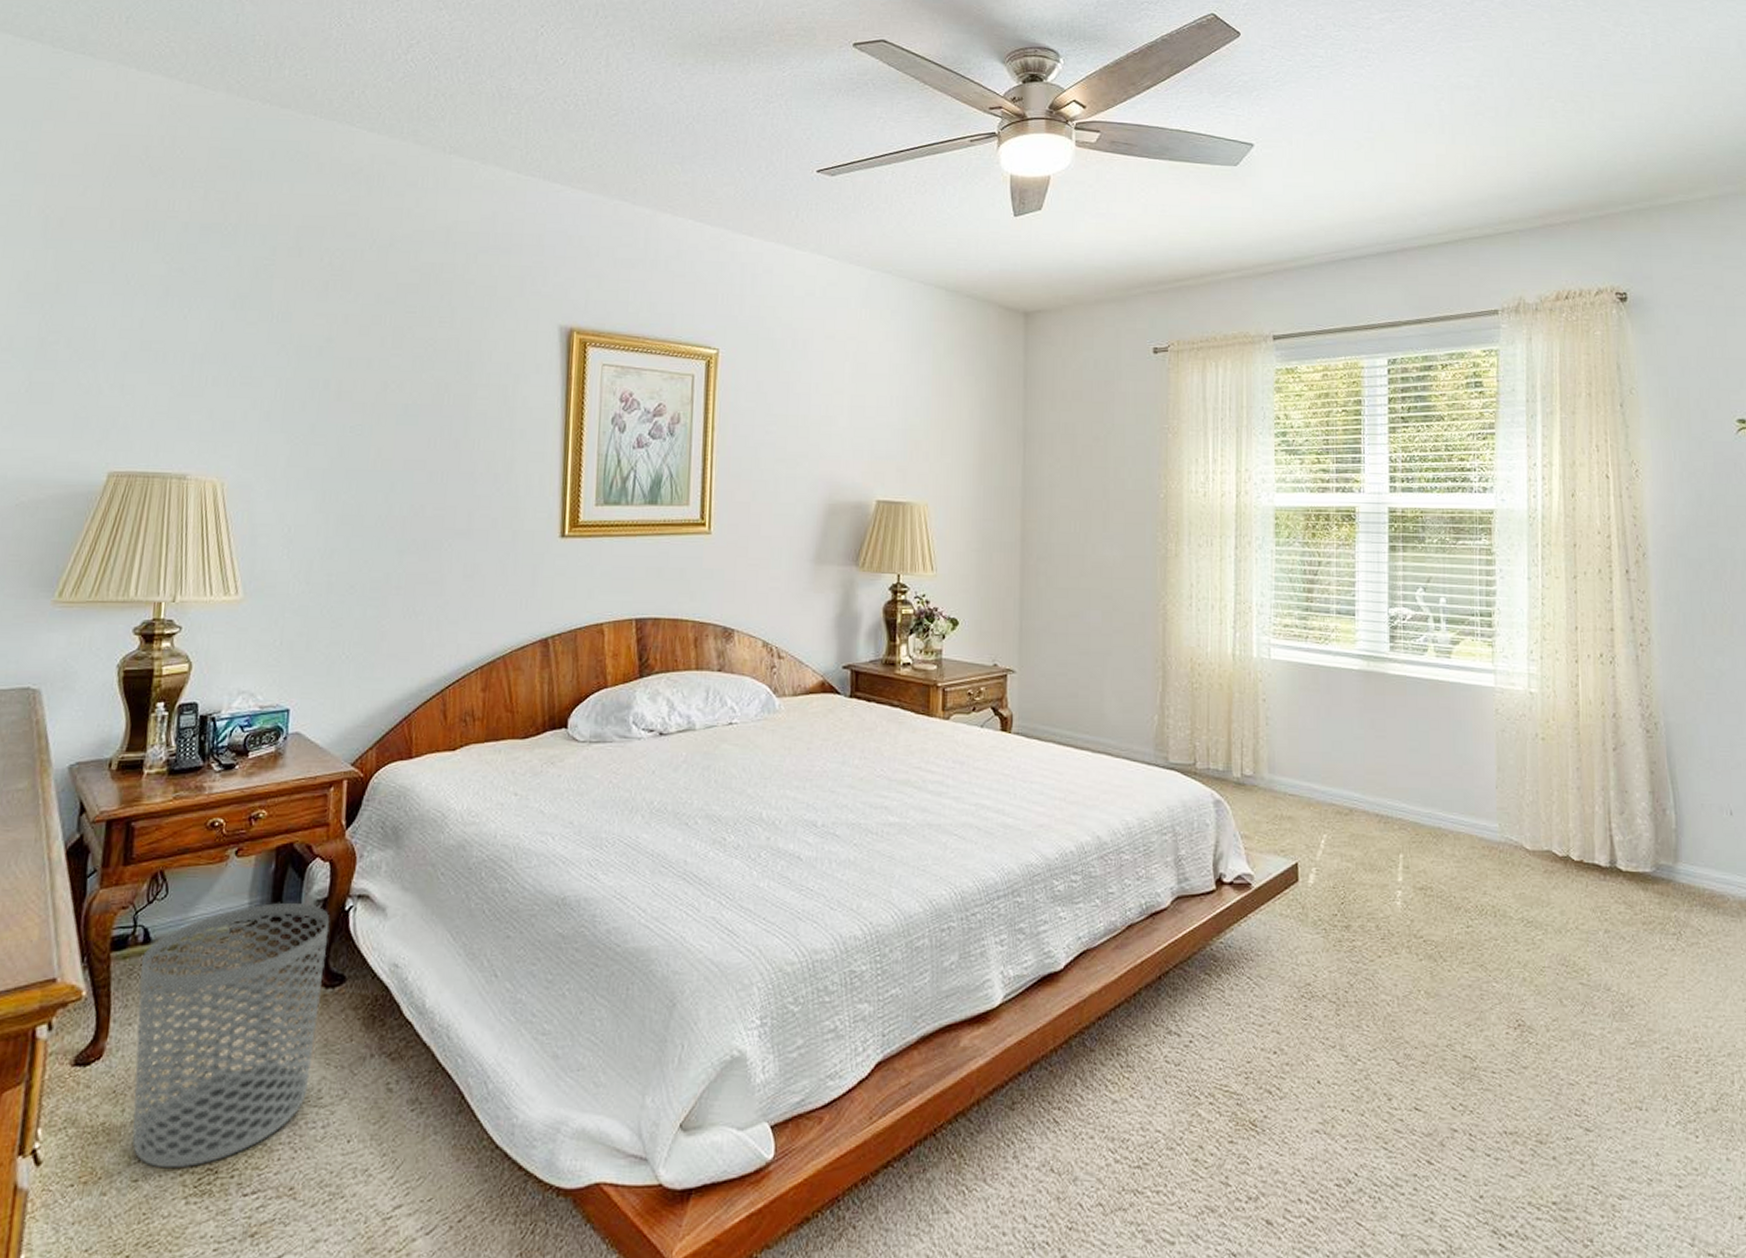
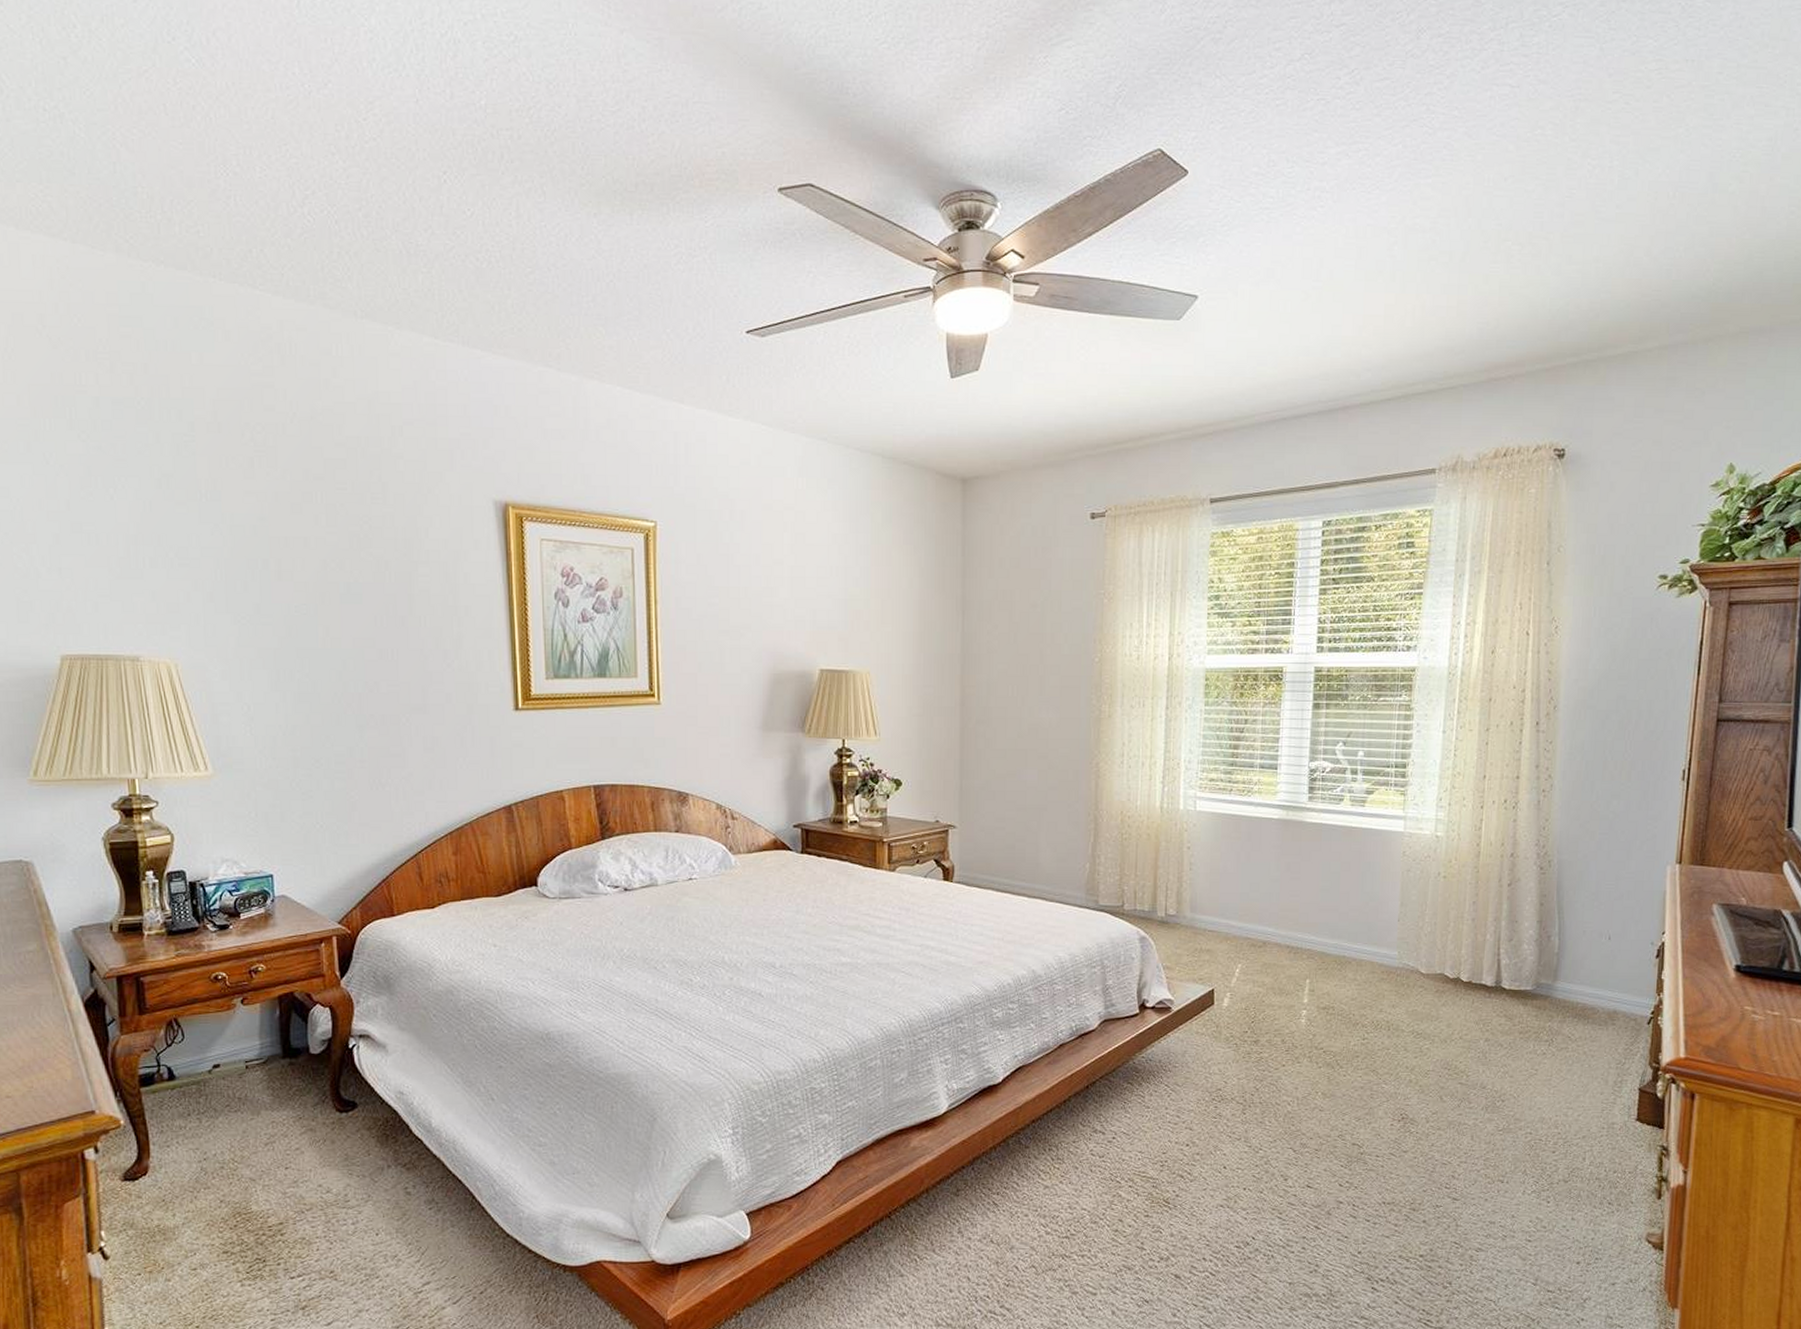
waste bin: present [132,902,330,1169] -> none [170,1042,338,1259]

